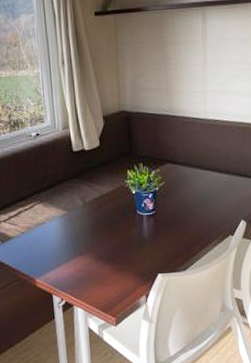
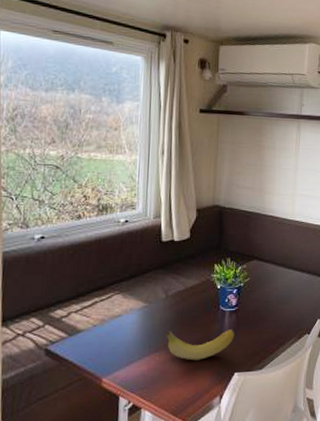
fruit: none [87,232,155,263] -> present [165,328,235,360]

